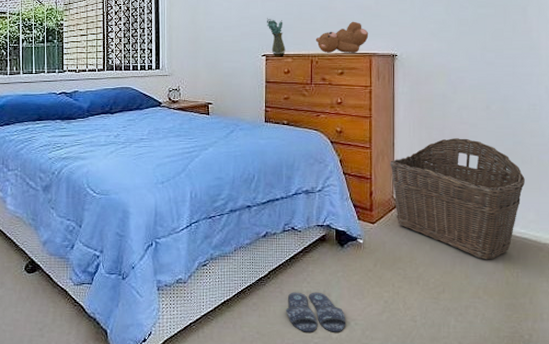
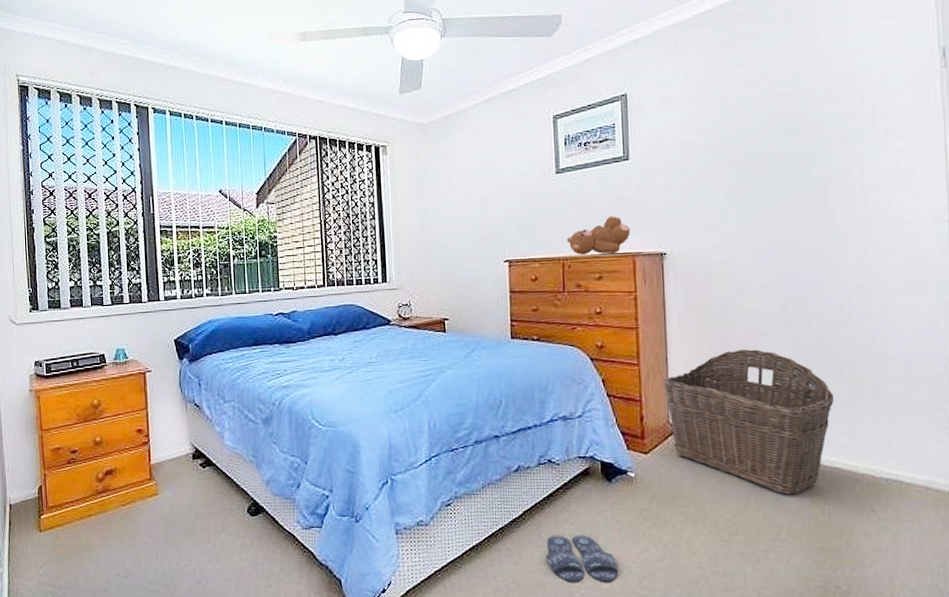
vase: present [267,18,286,57] -> none [508,217,532,263]

